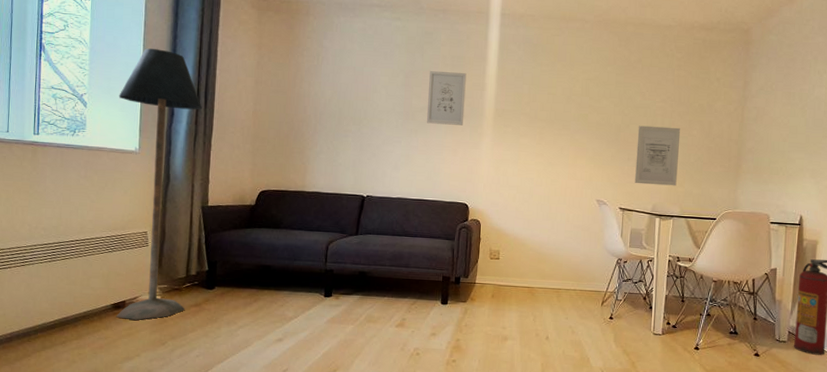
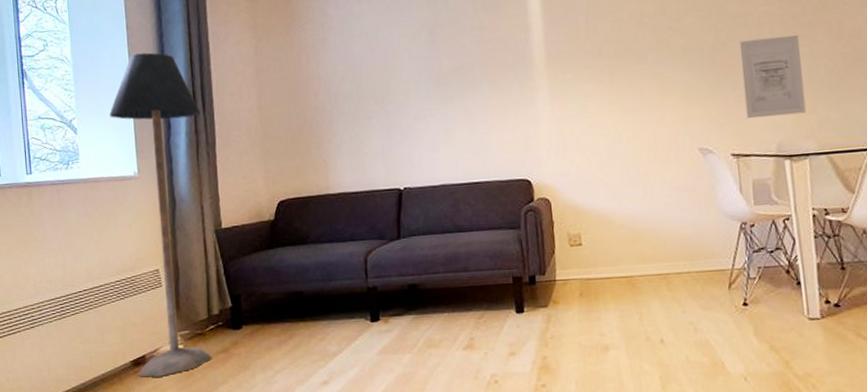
wall art: present [427,71,467,126] -> none [458,15,510,86]

